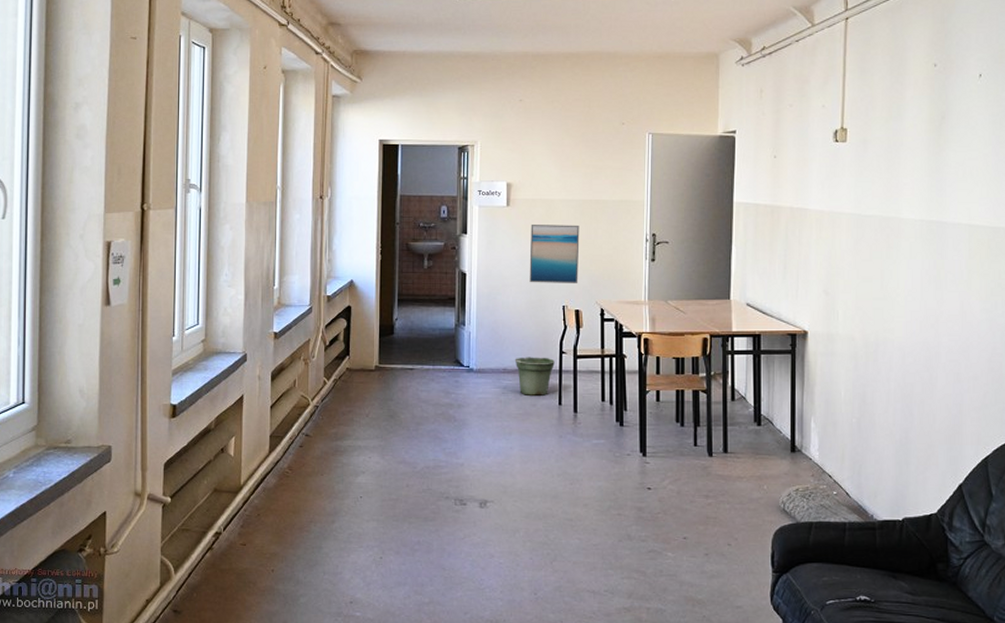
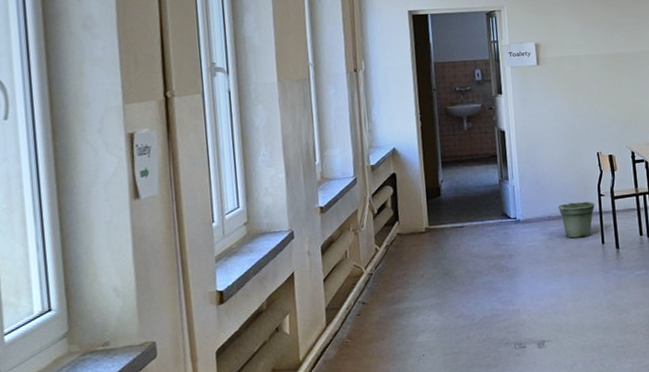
wall art: present [529,225,580,283] -> none [561,77,609,135]

